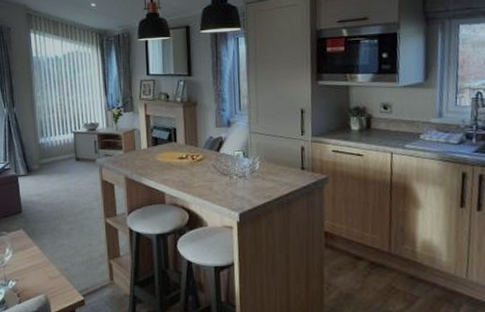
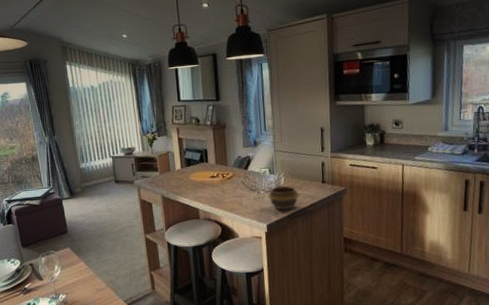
bowl: none [241,171,276,198] -> present [268,185,300,210]

